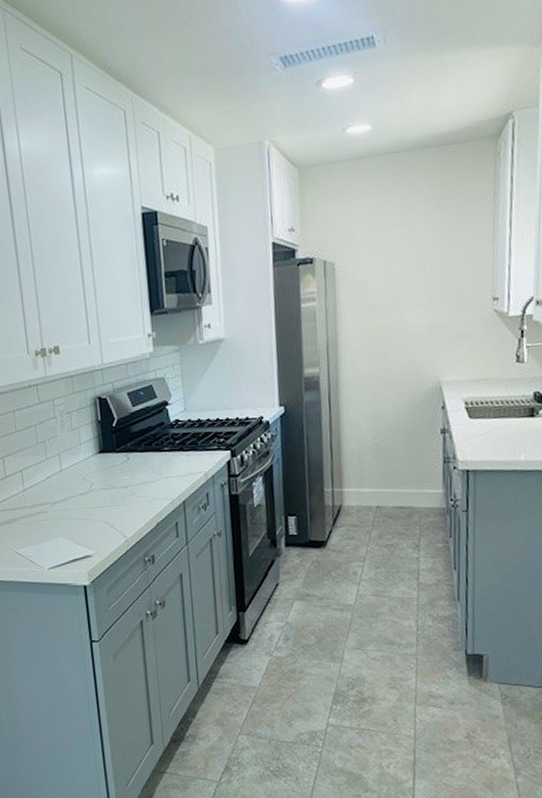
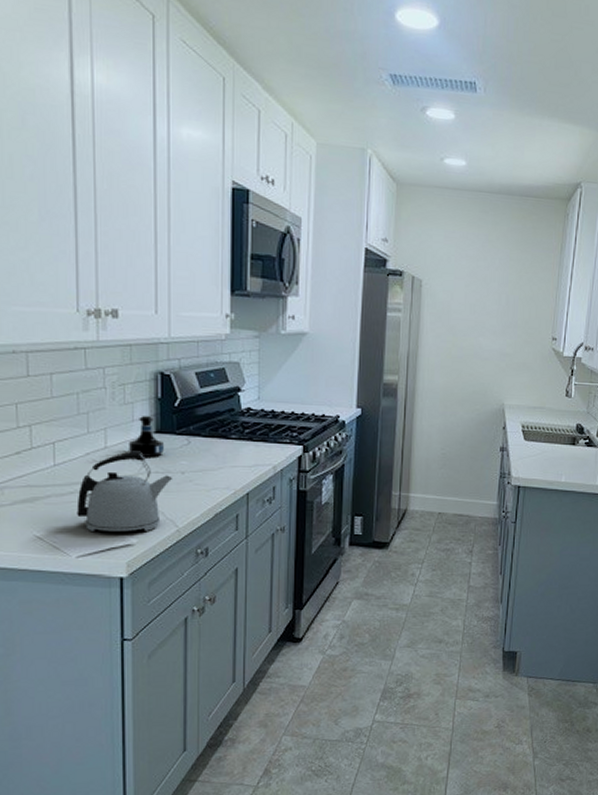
kettle: none [44,472,118,546] -> present [76,452,173,531]
tequila bottle: none [79,437,108,476] -> present [129,415,164,457]

